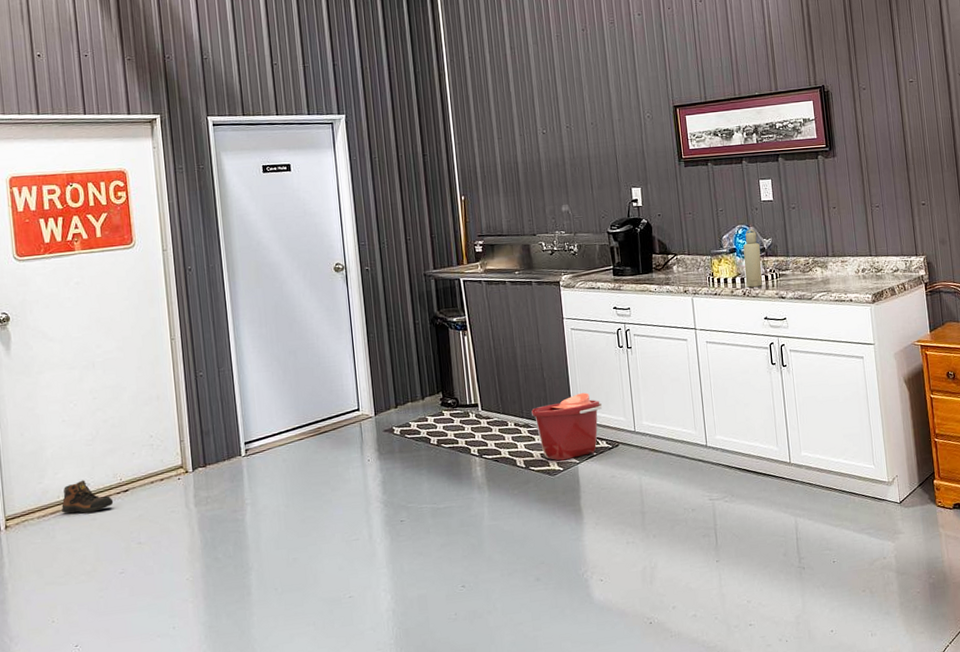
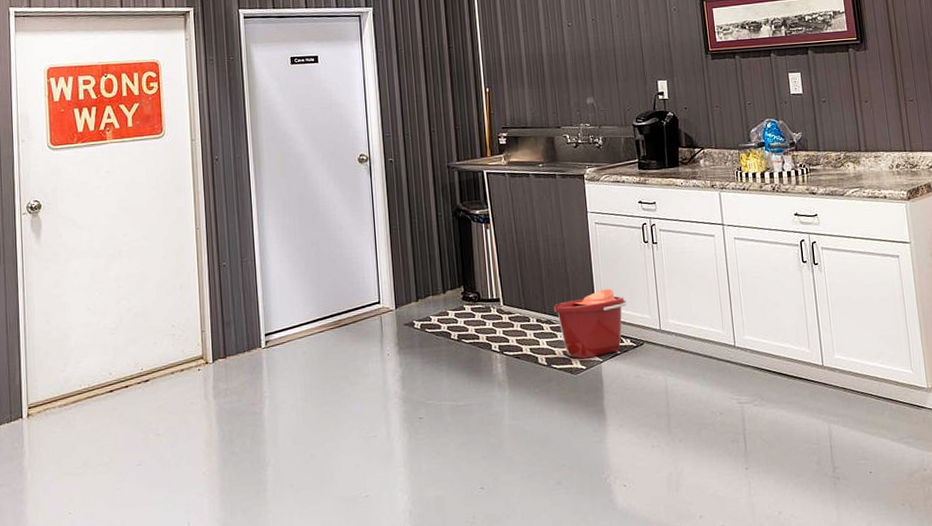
boot: present [61,480,114,514] -> none [82,369,134,404]
bottle: present [743,229,762,288] -> none [772,123,792,183]

